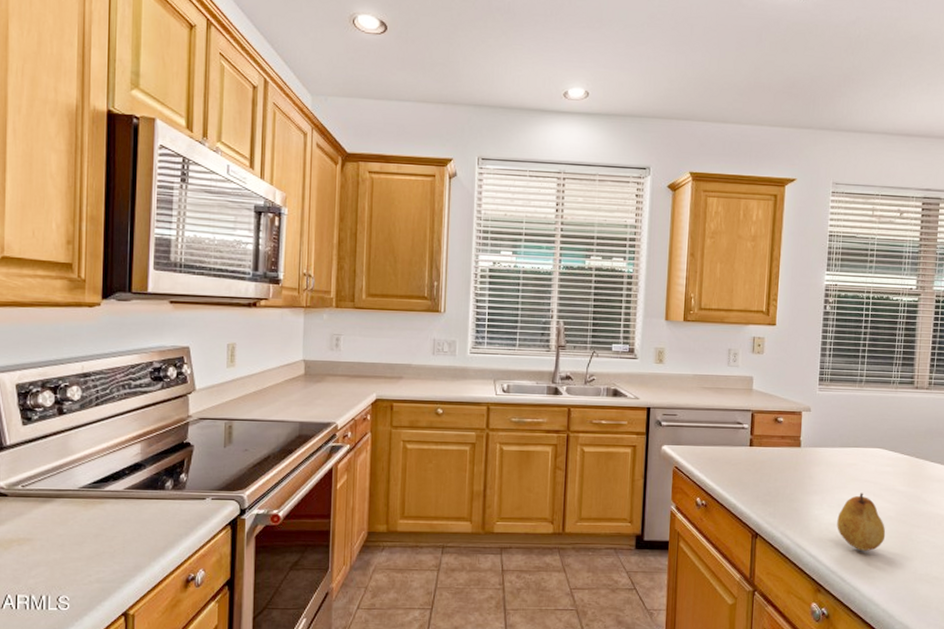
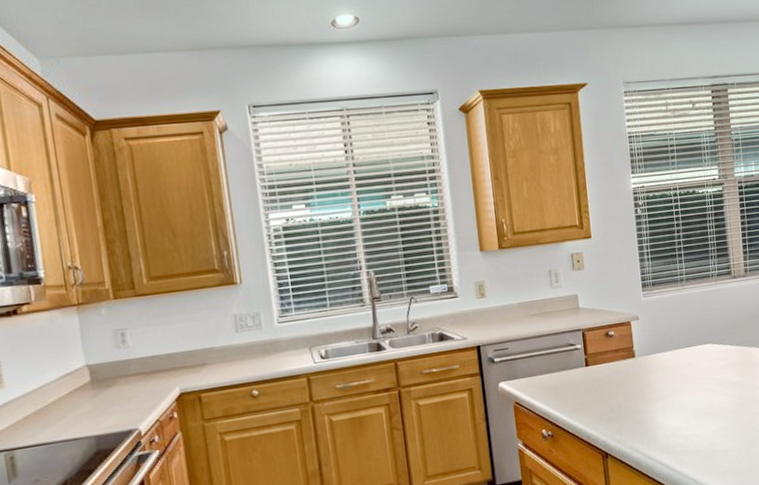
fruit: present [837,493,886,551] -> none [681,391,728,449]

